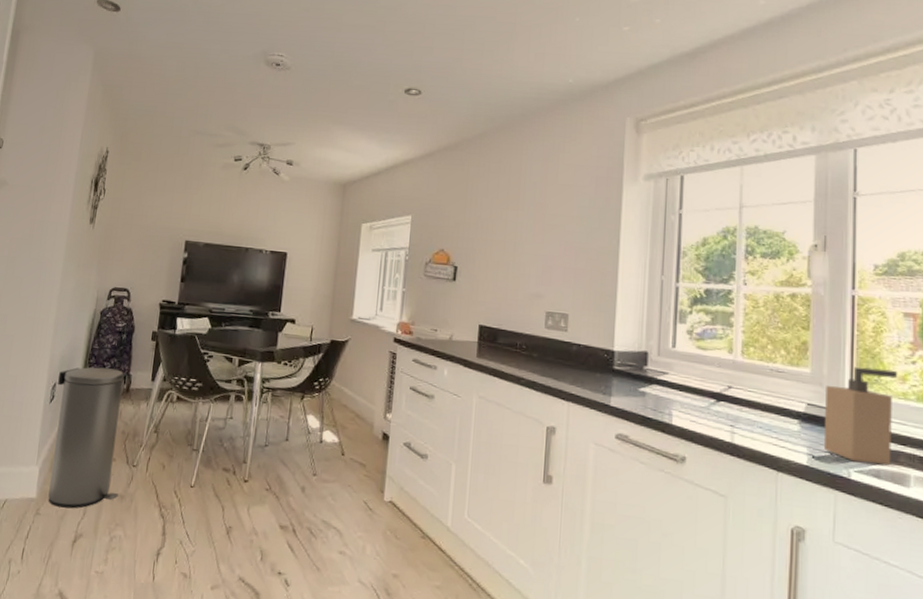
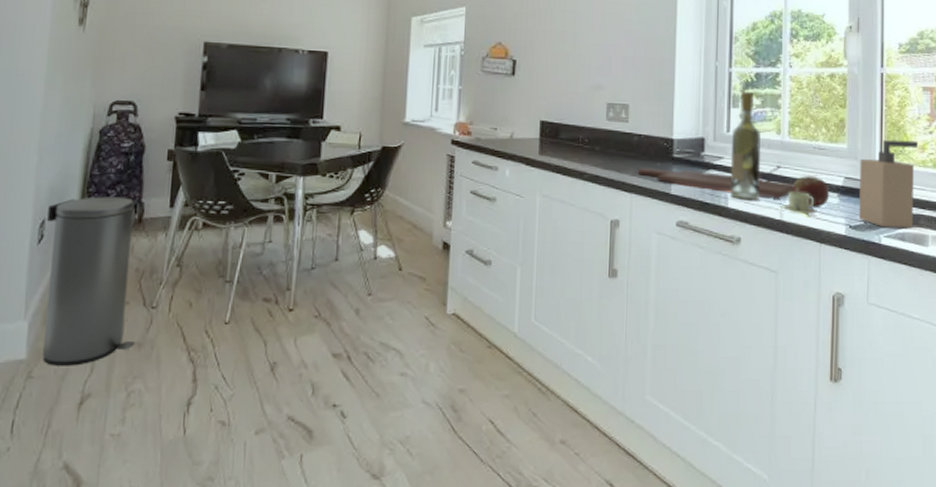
cutting board: none [576,377,747,421] -> present [637,167,794,199]
bottle: none [675,307,711,420] -> present [730,92,762,201]
cup and saucer: none [730,413,774,441] -> present [779,191,817,216]
fruit: none [744,398,789,434] -> present [791,176,830,209]

